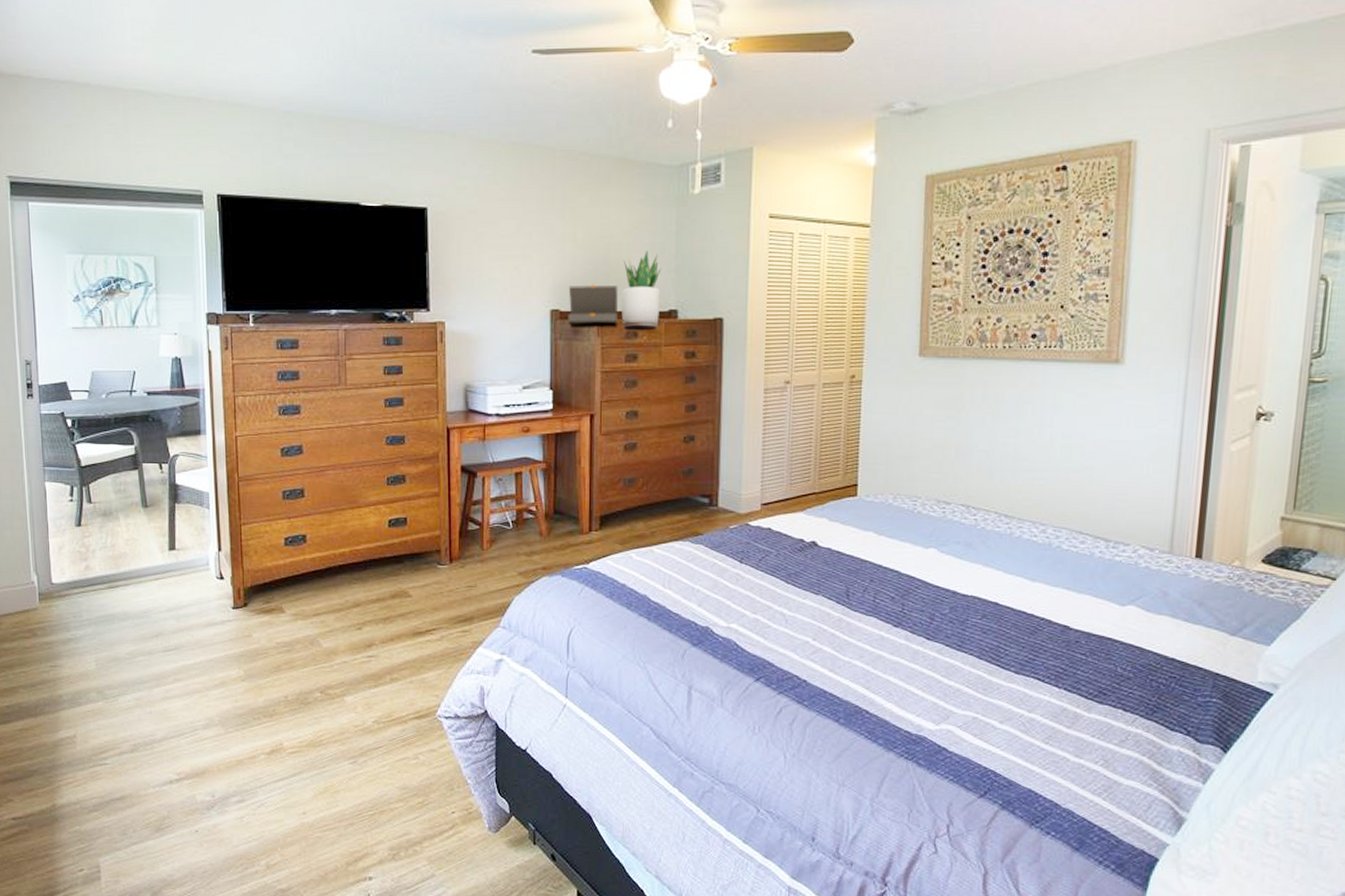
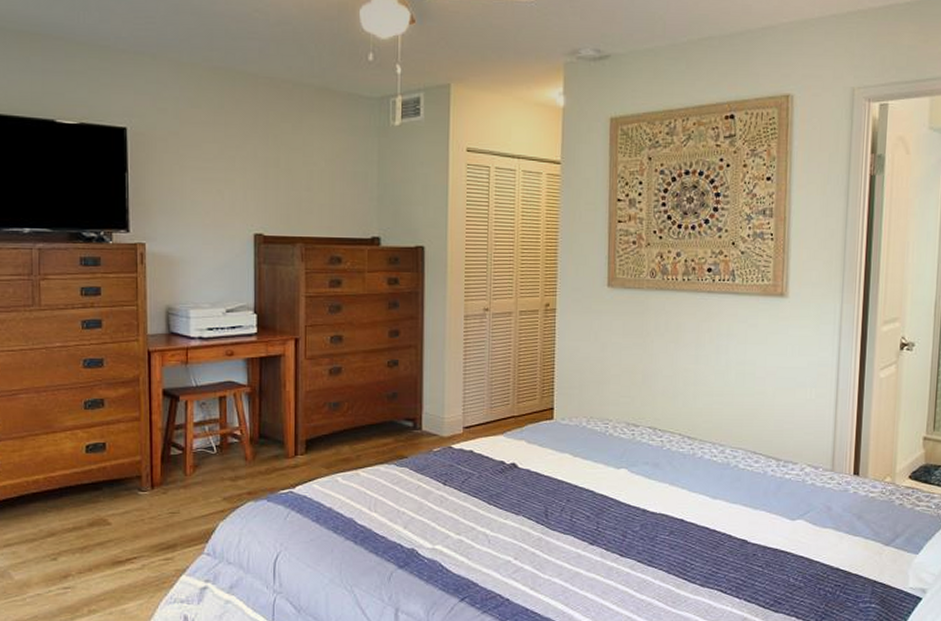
jewelry box: present [568,284,618,328] -> none [271,210,321,254]
planter: present [621,251,662,331] -> none [325,179,364,257]

